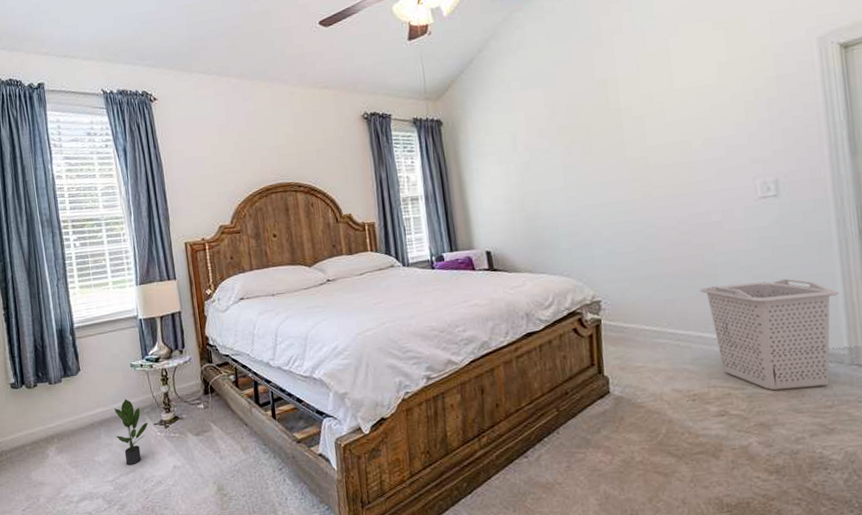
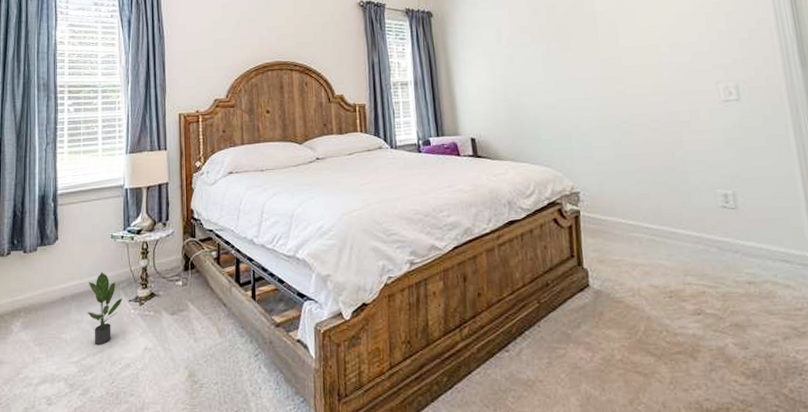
laundry basket: present [699,279,839,391] -> none [671,180,800,291]

